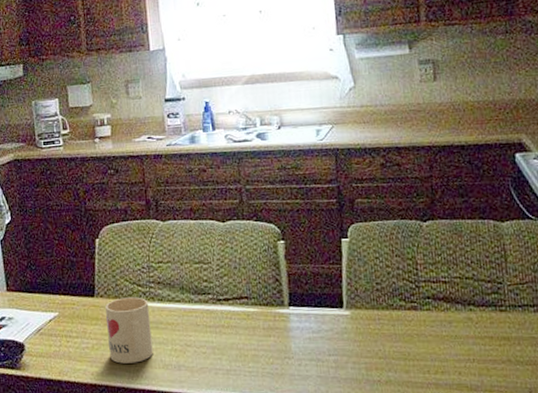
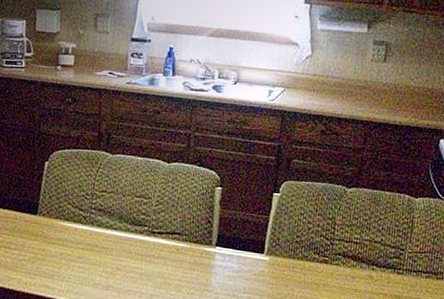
mug: present [105,297,153,364] -> none [44,219,88,279]

